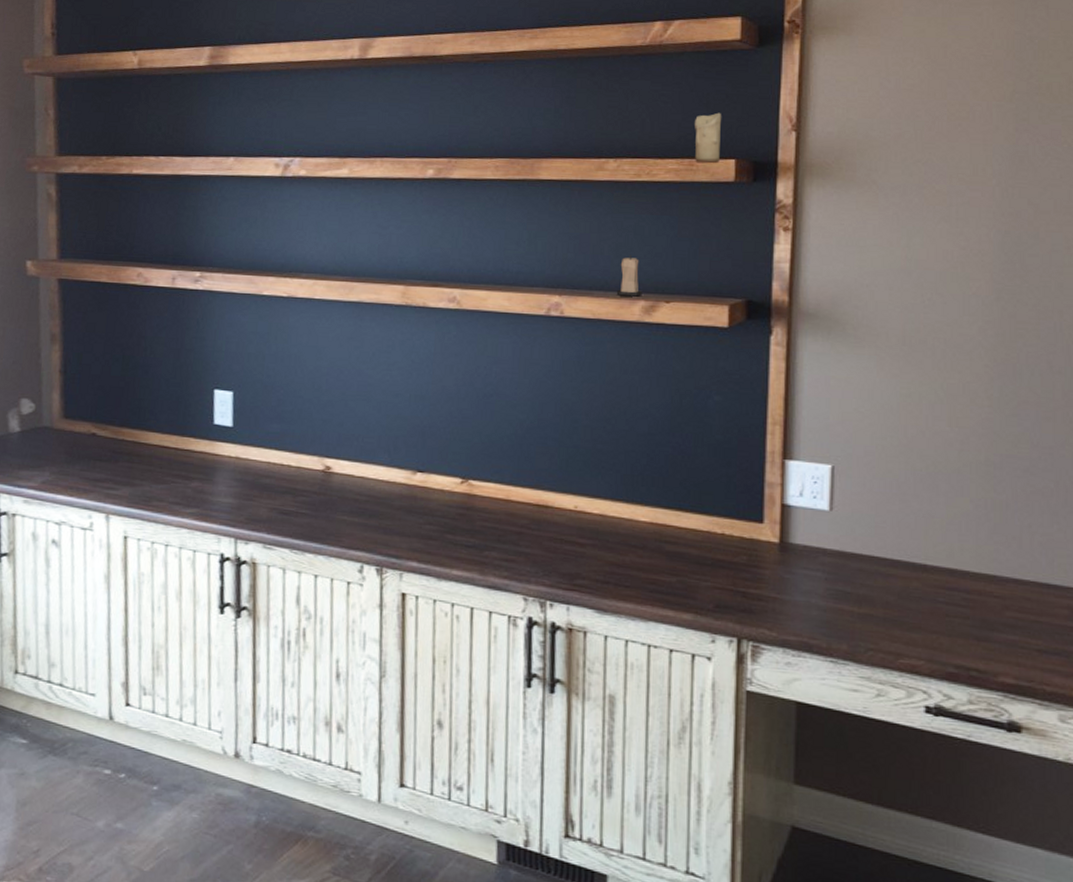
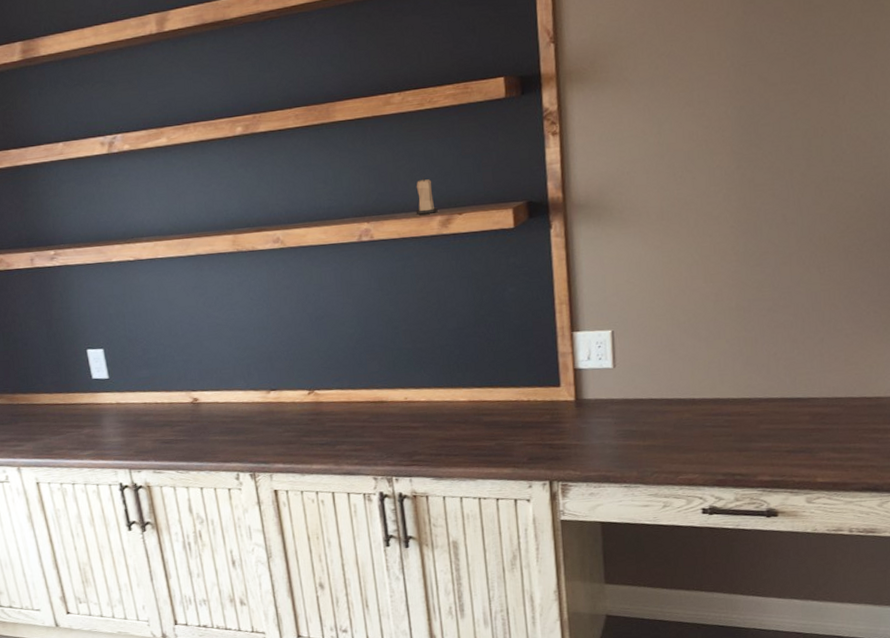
candle: present [694,112,722,164] -> none [465,35,491,86]

